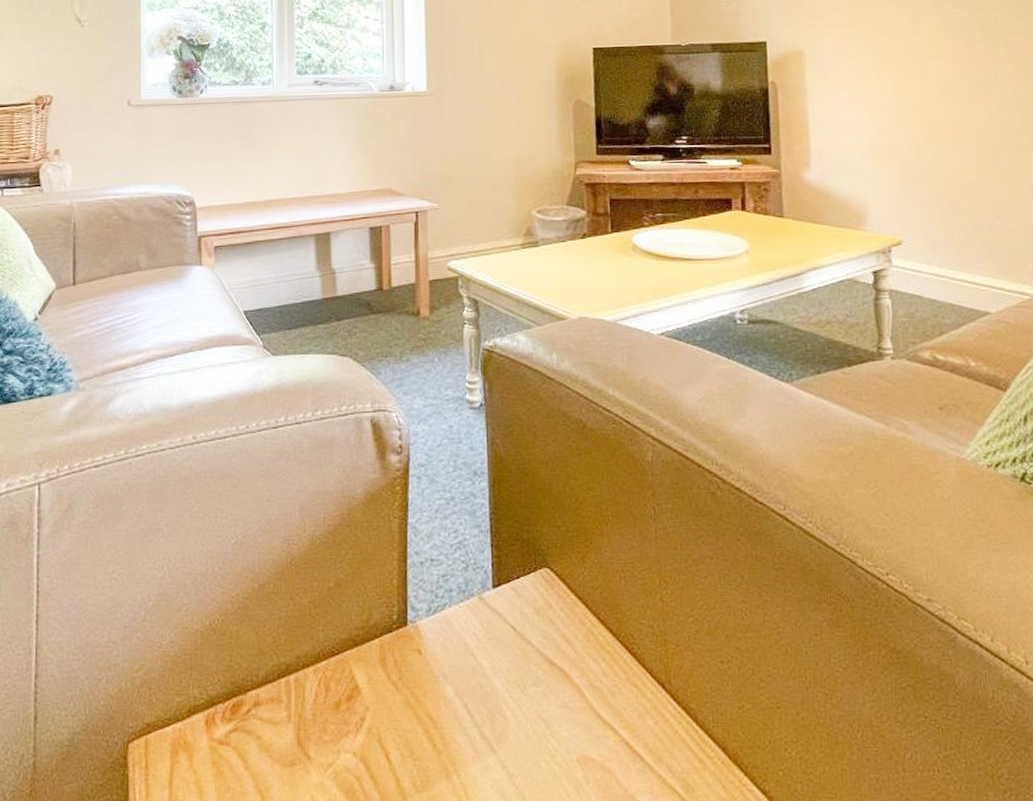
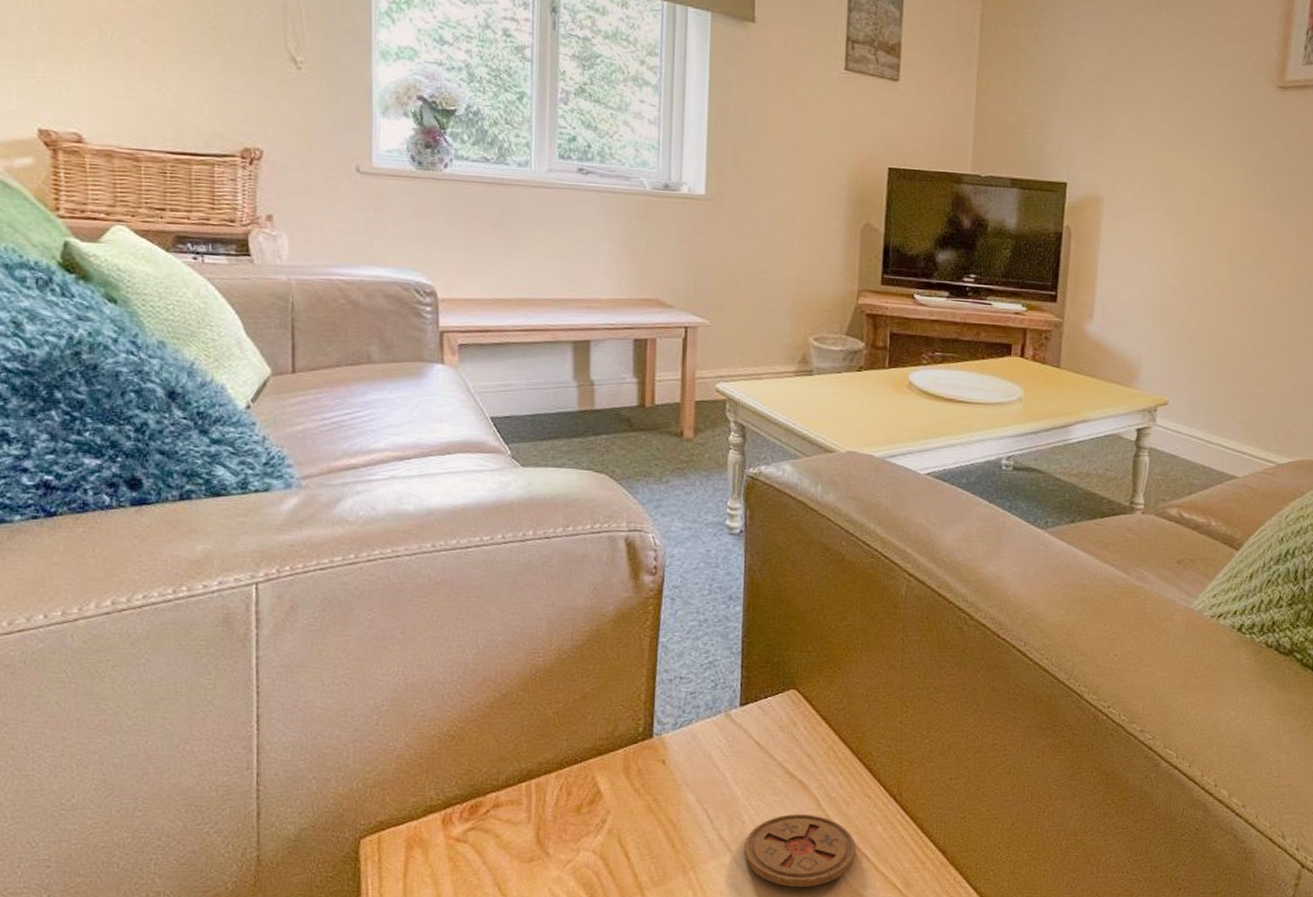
coaster: none [507,707,628,792] -> present [743,814,857,887]

